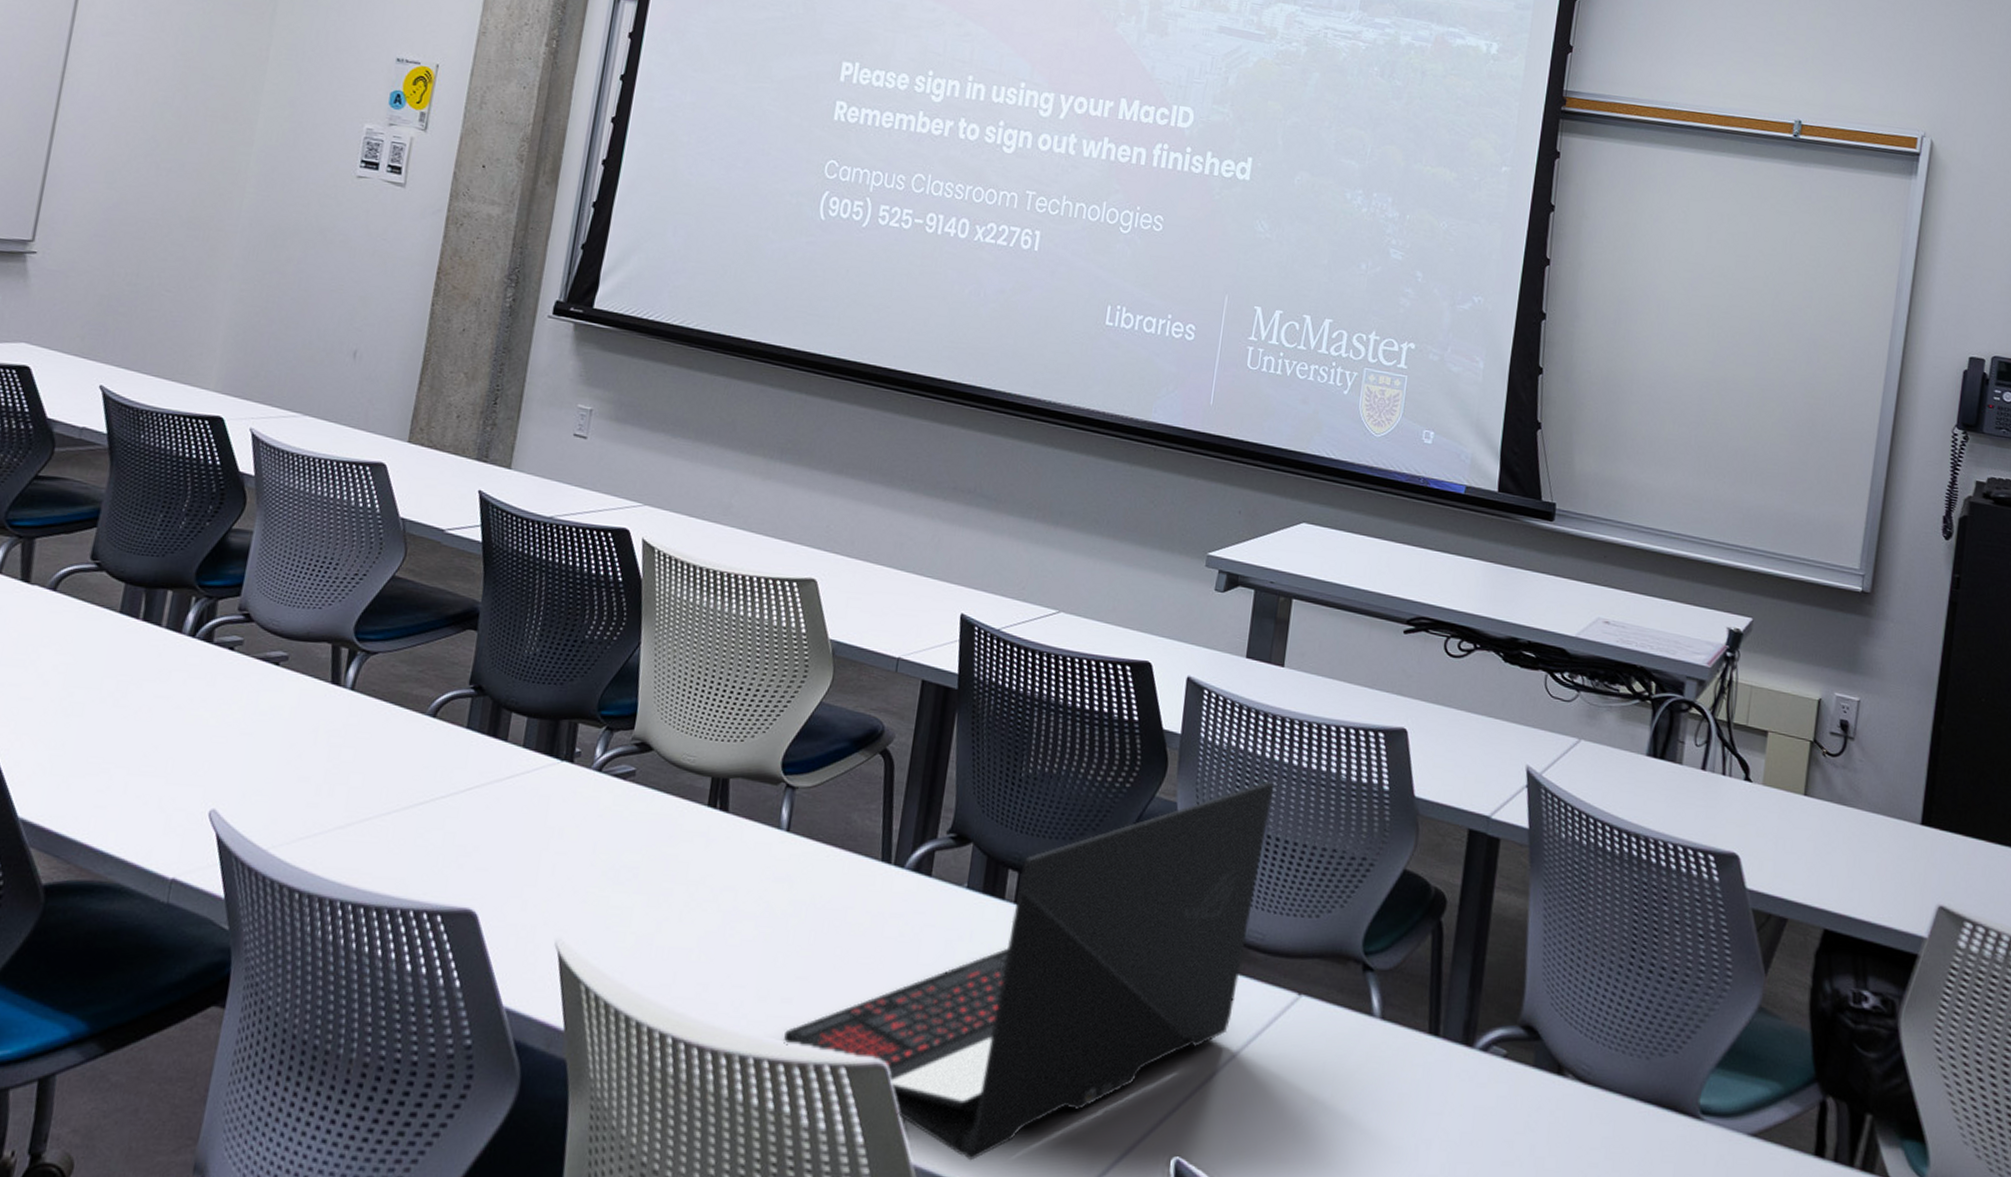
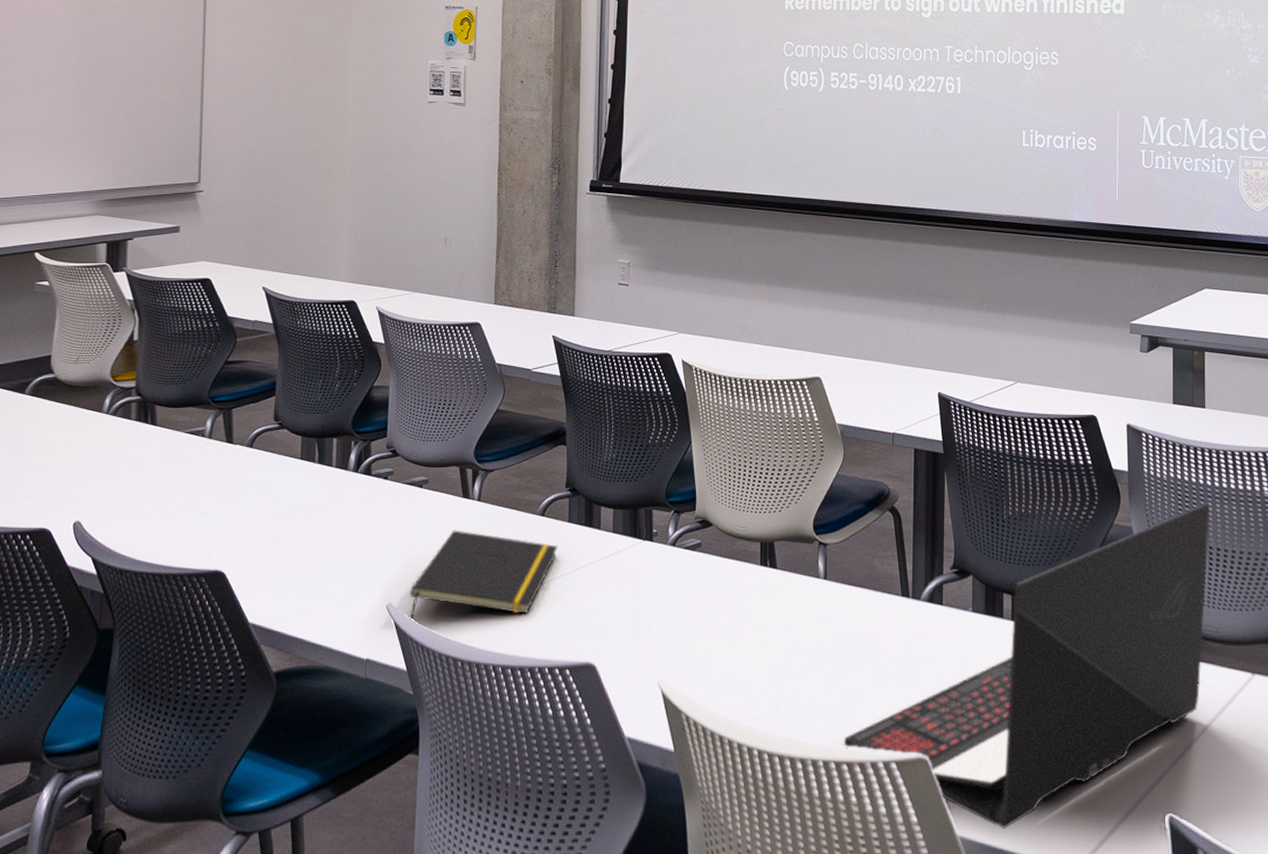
notepad: none [237,724,449,840] -> present [409,530,559,620]

